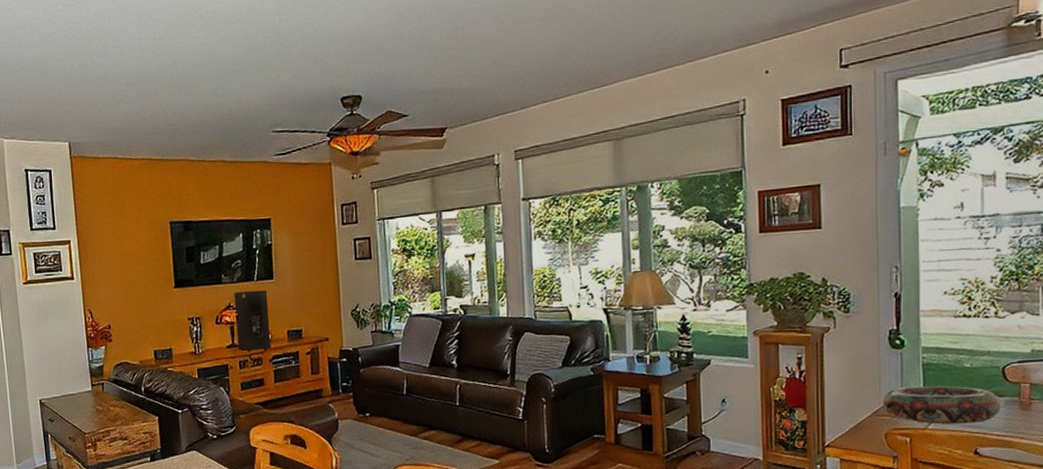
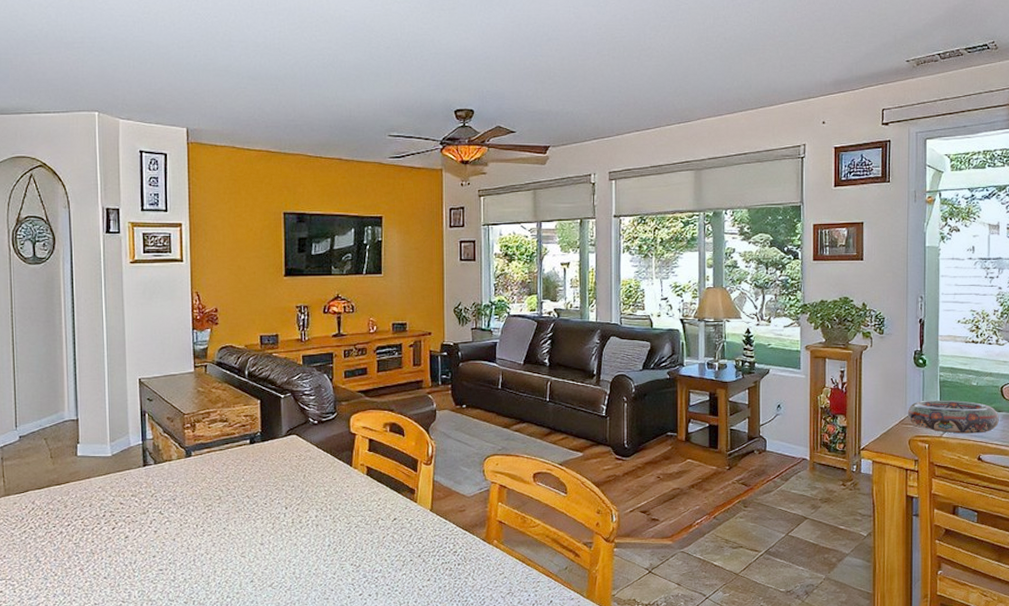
speaker: present [234,290,271,352] -> none [343,283,376,341]

